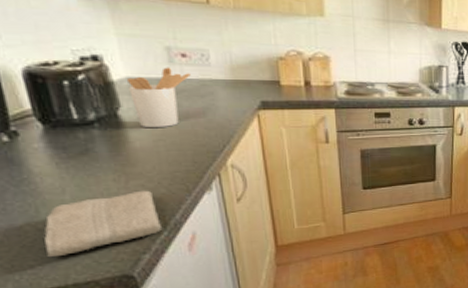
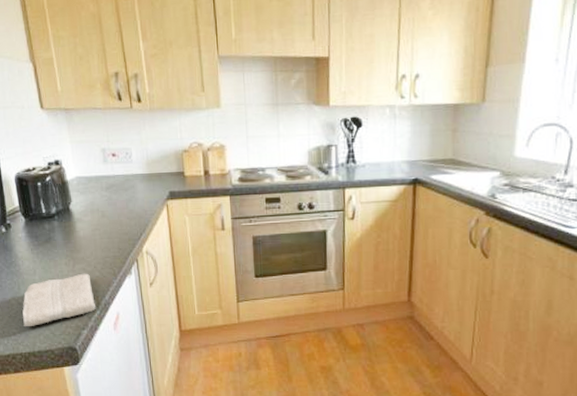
utensil holder: present [128,67,191,128] -> none [77,166,118,219]

